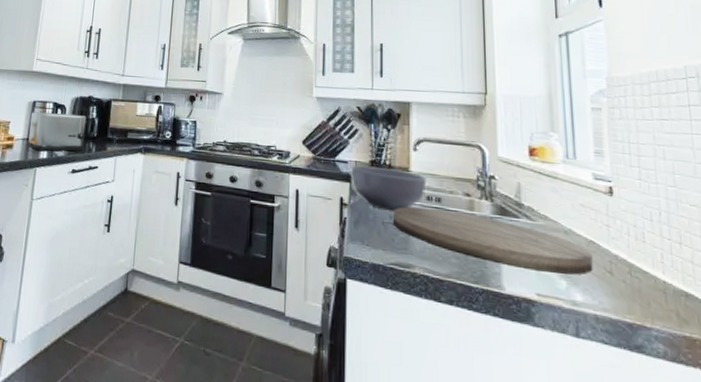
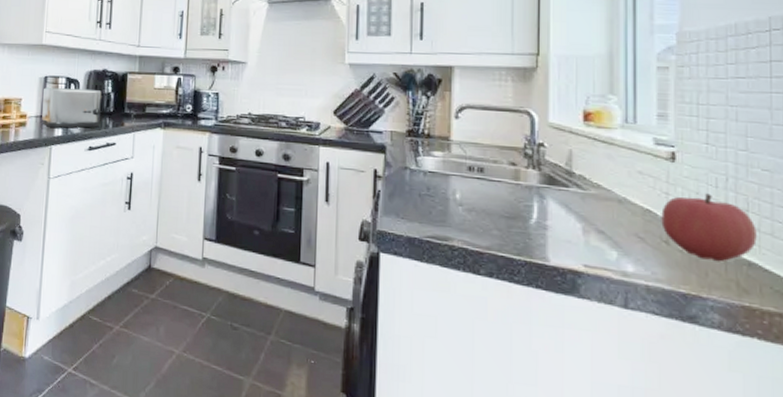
bowl: present [351,165,427,210] -> none [386,135,468,182]
cutting board: present [393,207,593,275] -> none [431,177,648,245]
fruit: none [604,226,691,293] -> present [661,193,757,262]

